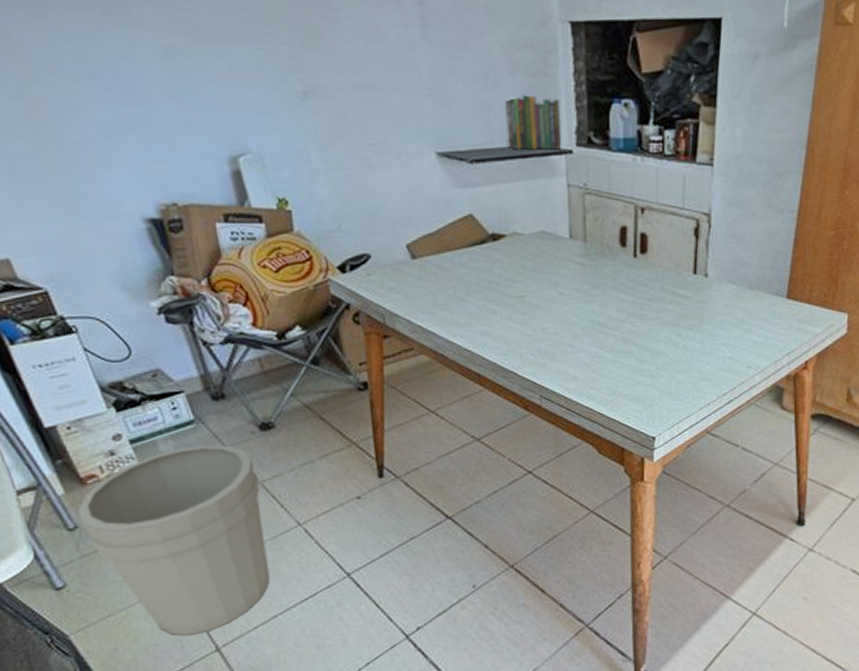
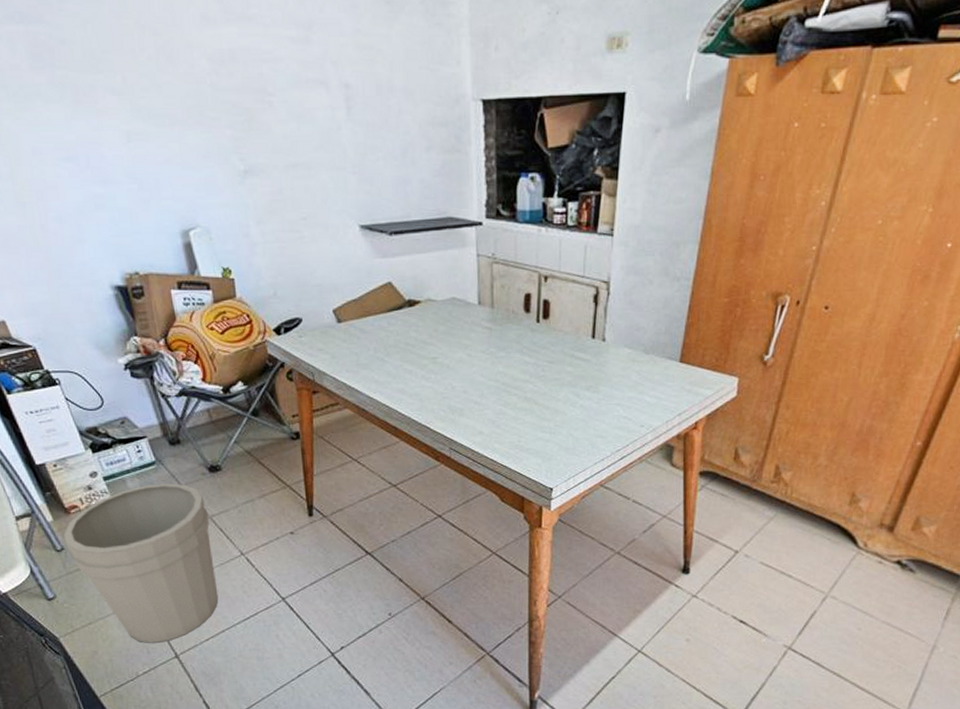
books: present [506,95,562,150] -> none [422,171,473,222]

